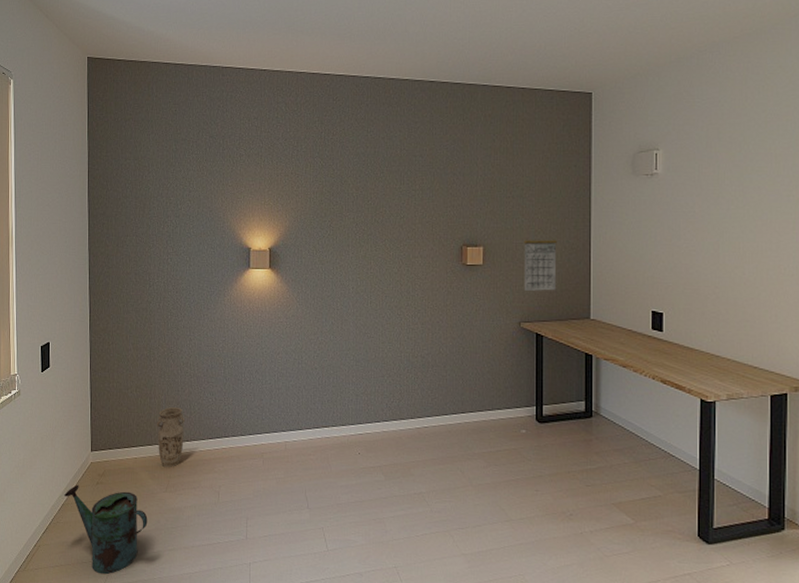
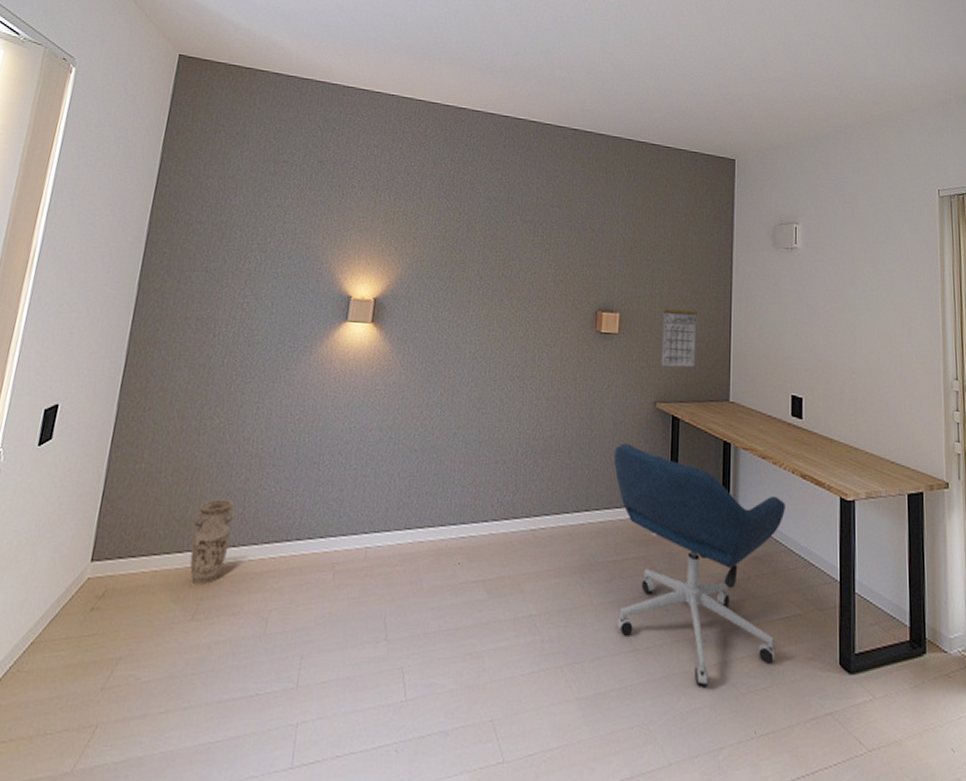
watering can: present [64,484,148,574] -> none [37,611,159,751]
office chair: none [485,358,646,550] -> present [614,443,785,687]

